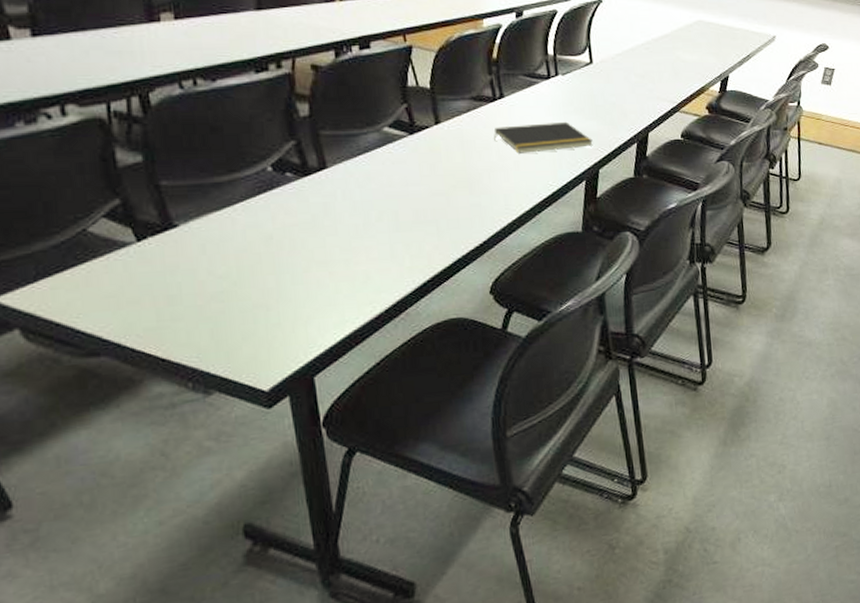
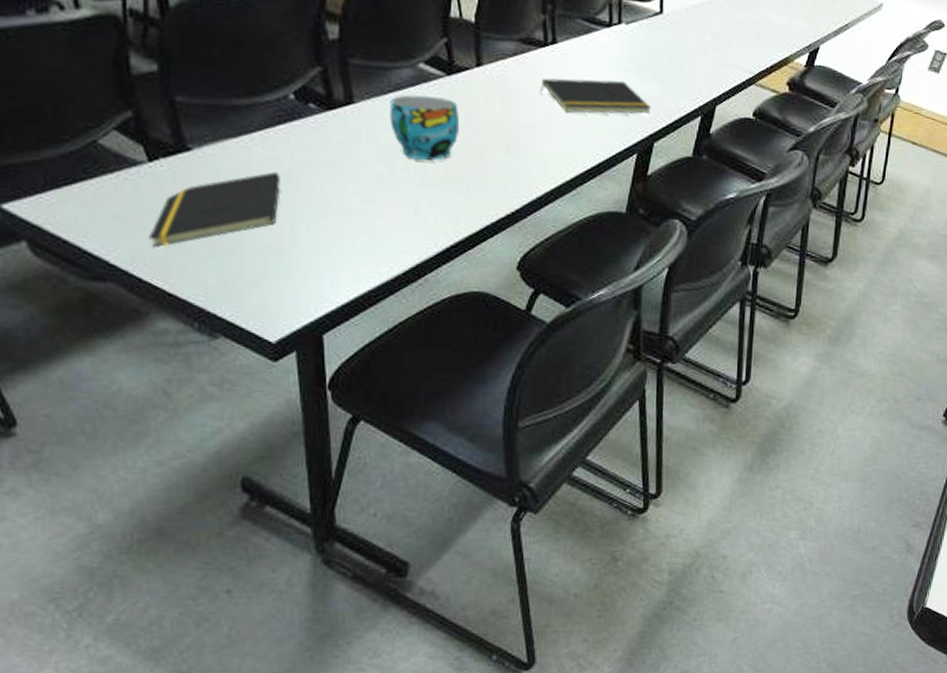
notepad: none [140,236,264,318] -> present [149,171,280,247]
cup: none [360,154,425,209] -> present [390,94,459,161]

